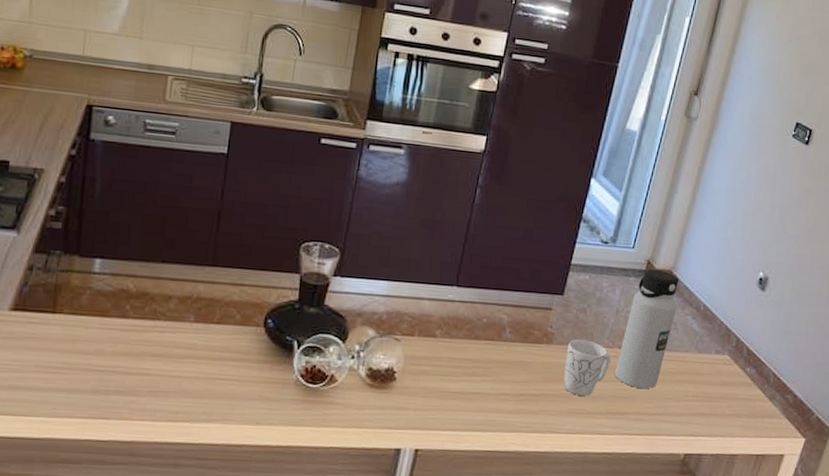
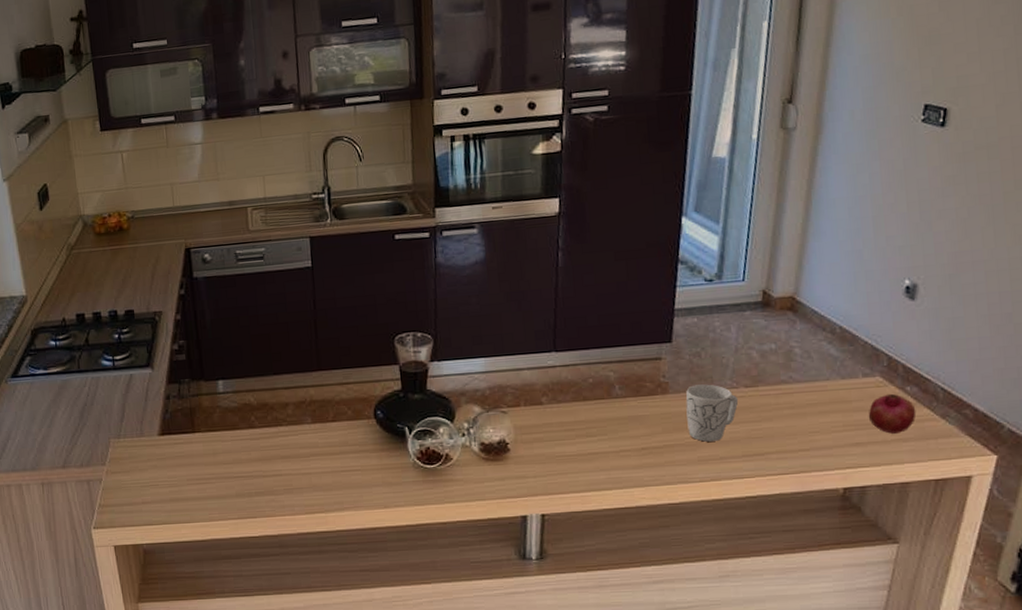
water bottle: present [615,269,679,389] -> none [745,297,808,426]
fruit: none [713,372,751,409] -> present [868,393,917,434]

